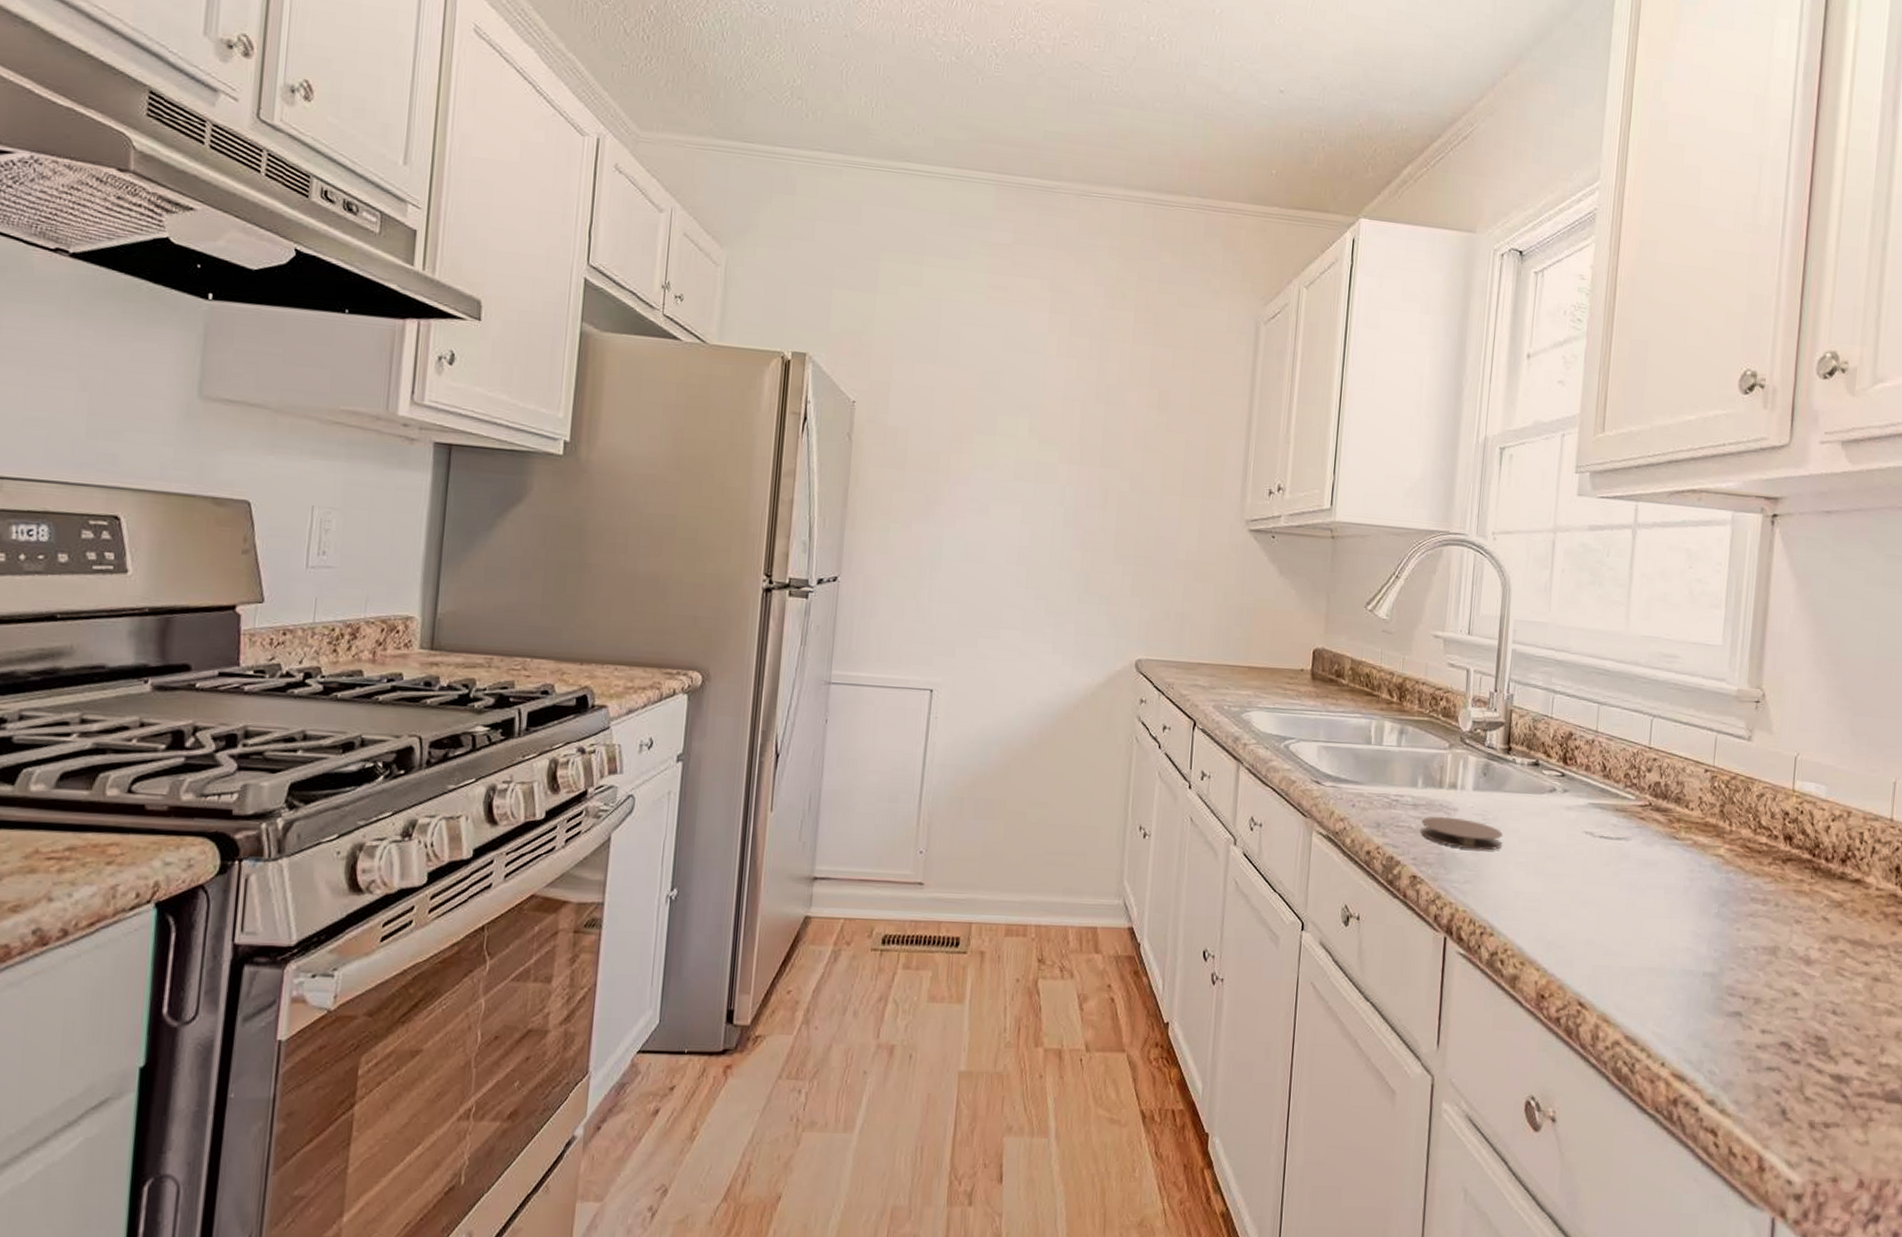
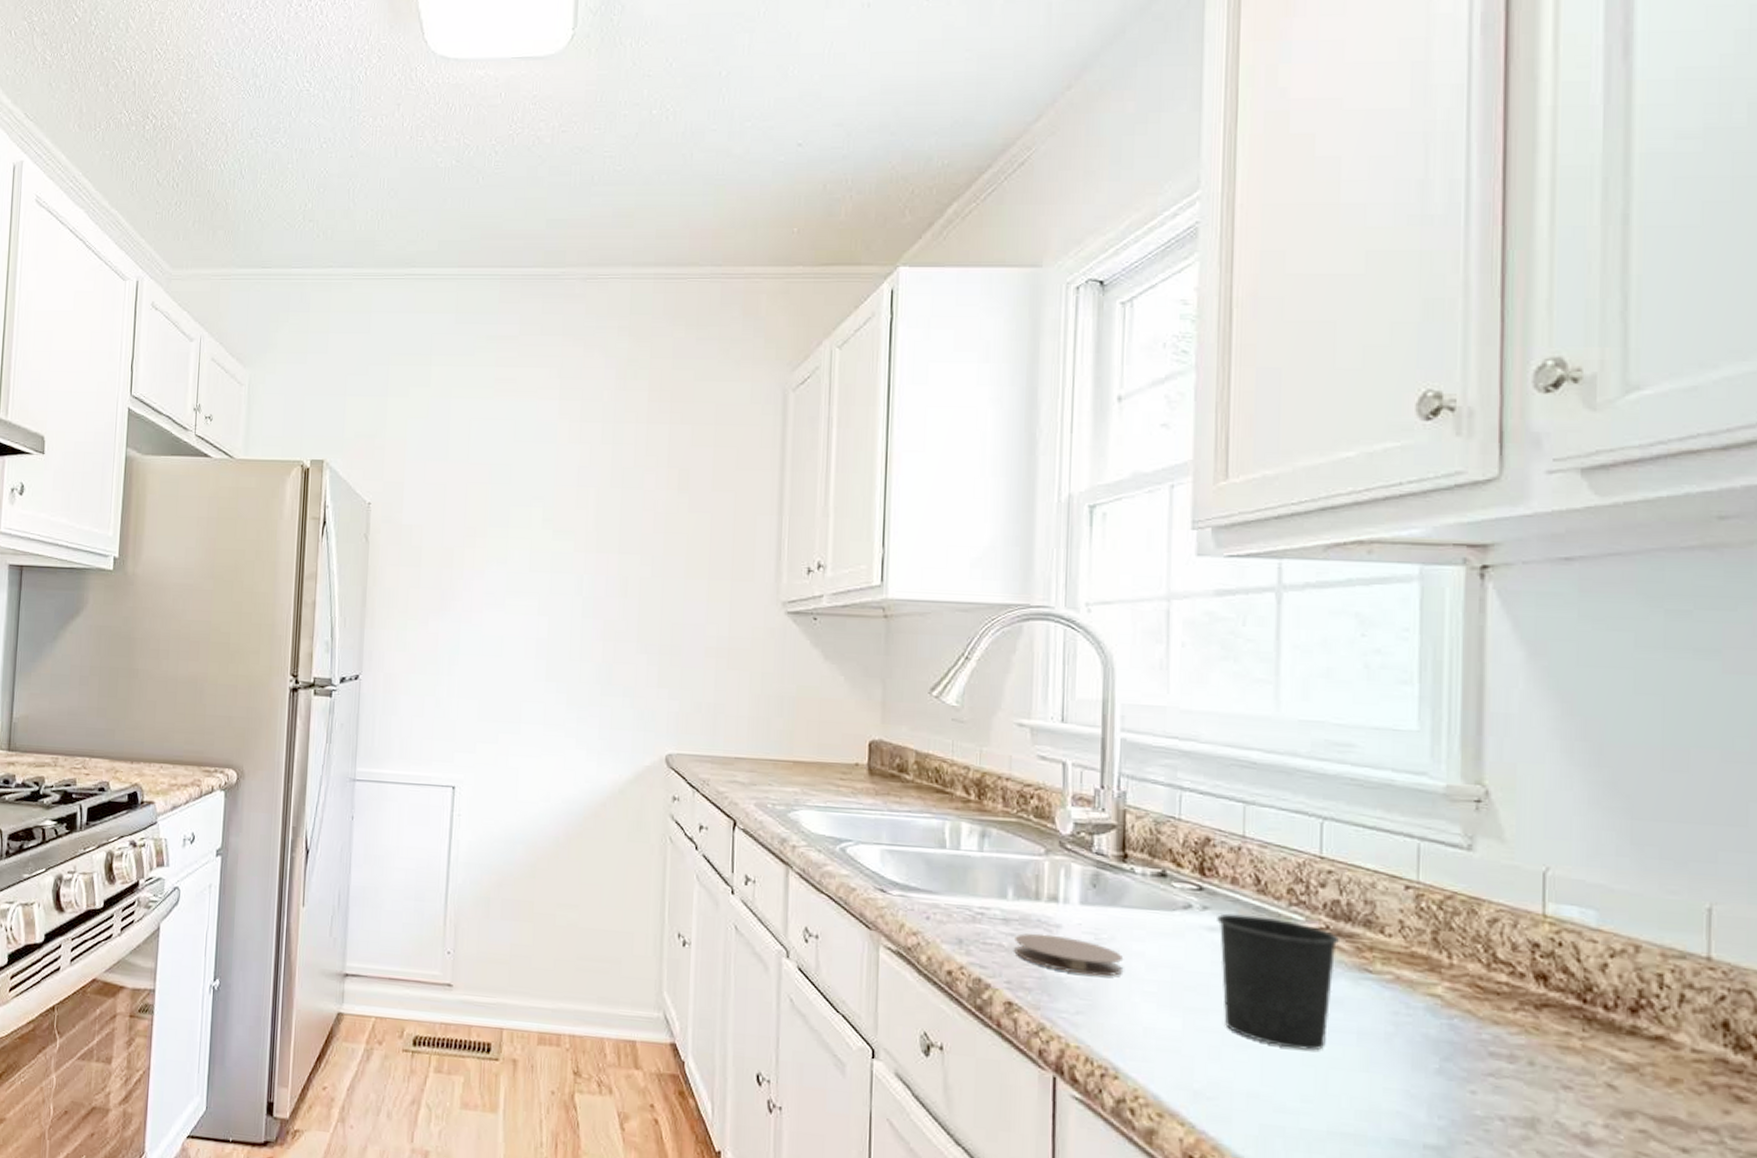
mug: none [1573,795,1658,904] -> present [1217,913,1339,1051]

